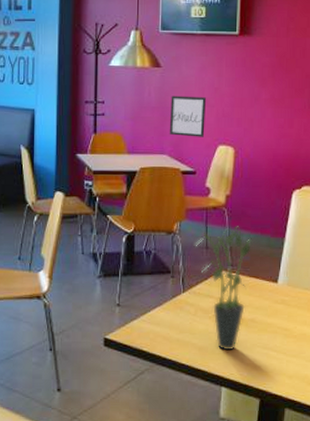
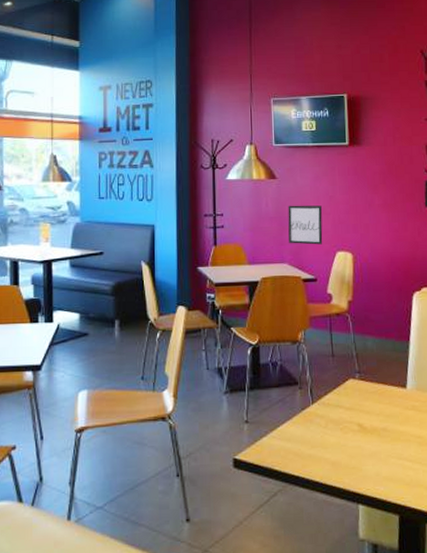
potted plant: present [196,226,253,351] -> none [322,331,378,464]

